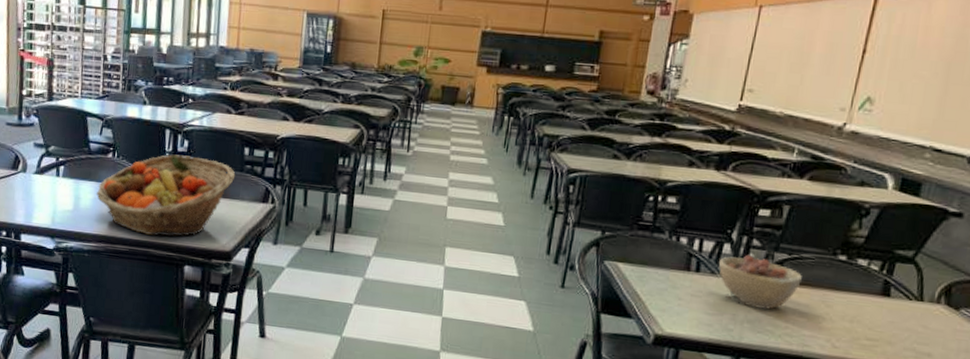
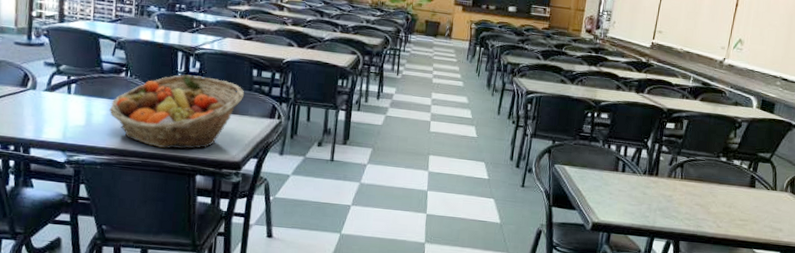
bowl: present [719,254,802,310] -> none [638,158,696,200]

